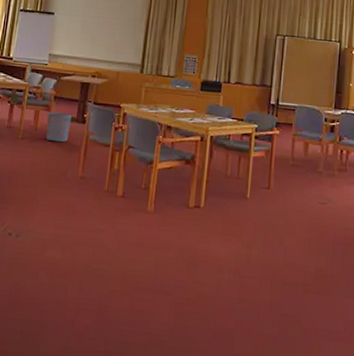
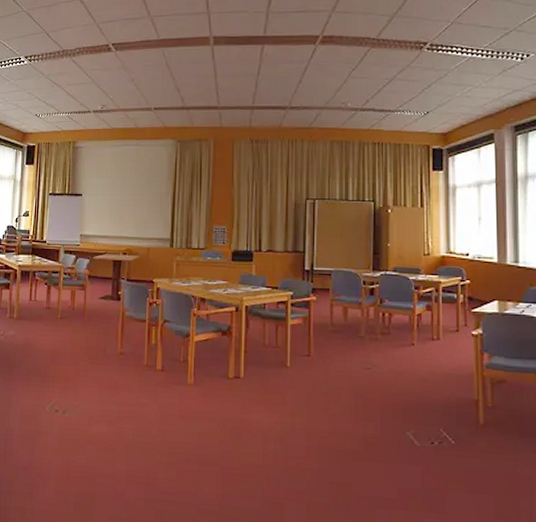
waste bin: present [46,111,72,142] -> none [83,291,106,320]

